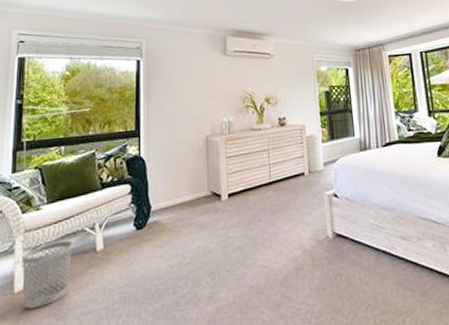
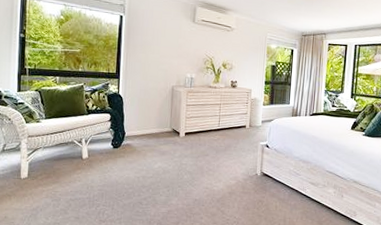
wastebasket: present [21,240,73,310] -> none [26,147,65,191]

